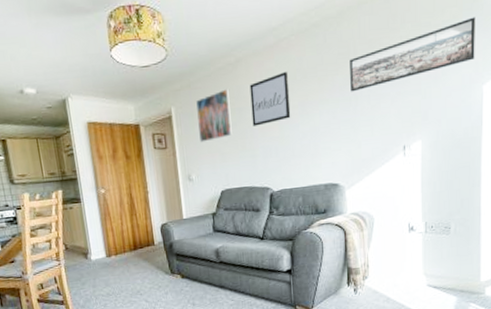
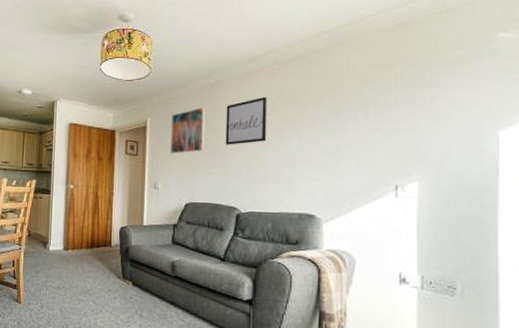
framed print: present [350,17,476,92] -> none [335,61,488,123]

